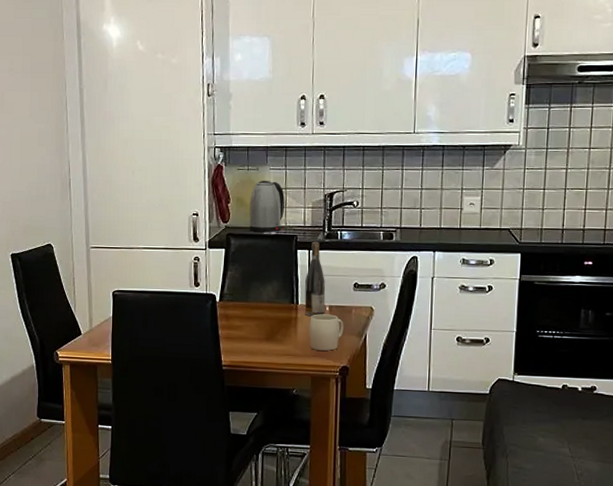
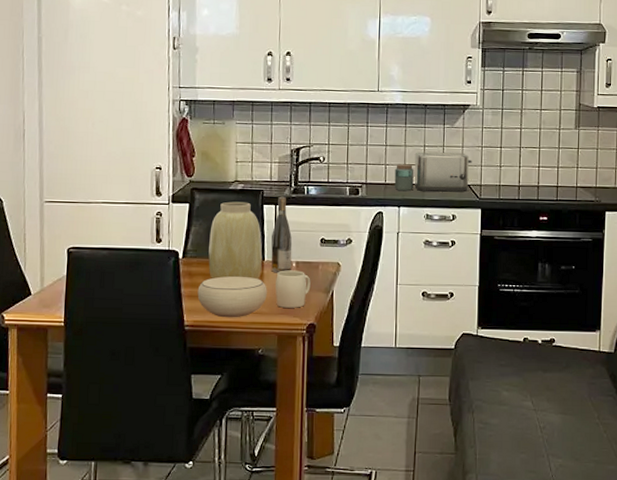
bowl: none [234,319,301,360] -> present [197,276,267,318]
vase: none [244,247,297,323] -> present [208,201,263,280]
kettle: present [249,180,285,232] -> none [214,134,251,187]
peanut butter: none [429,207,451,236] -> present [394,164,414,192]
toaster: none [450,194,513,237] -> present [414,152,472,192]

